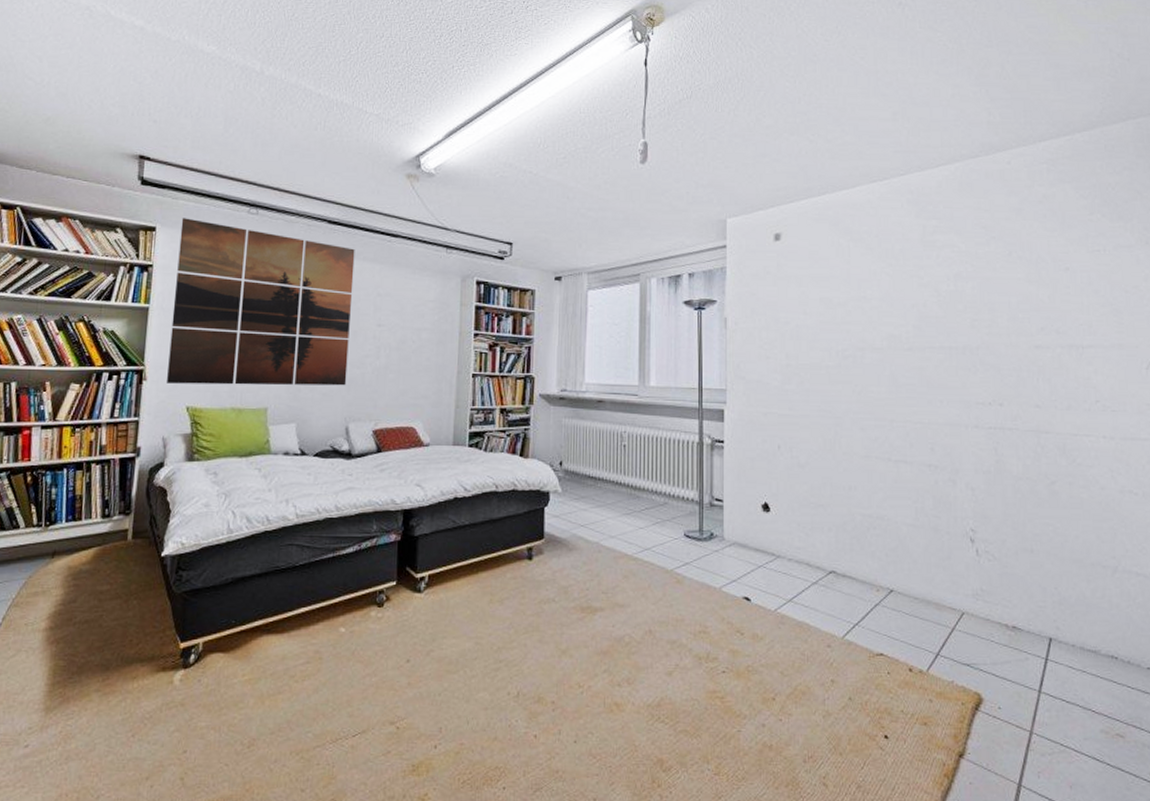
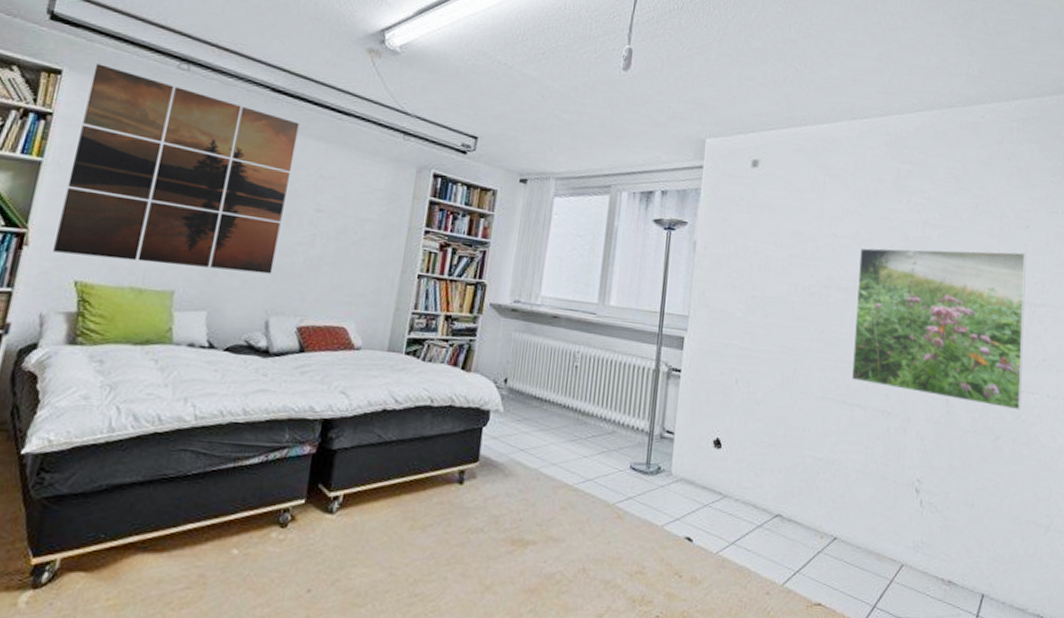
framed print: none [891,295,1076,454] -> present [851,247,1026,411]

